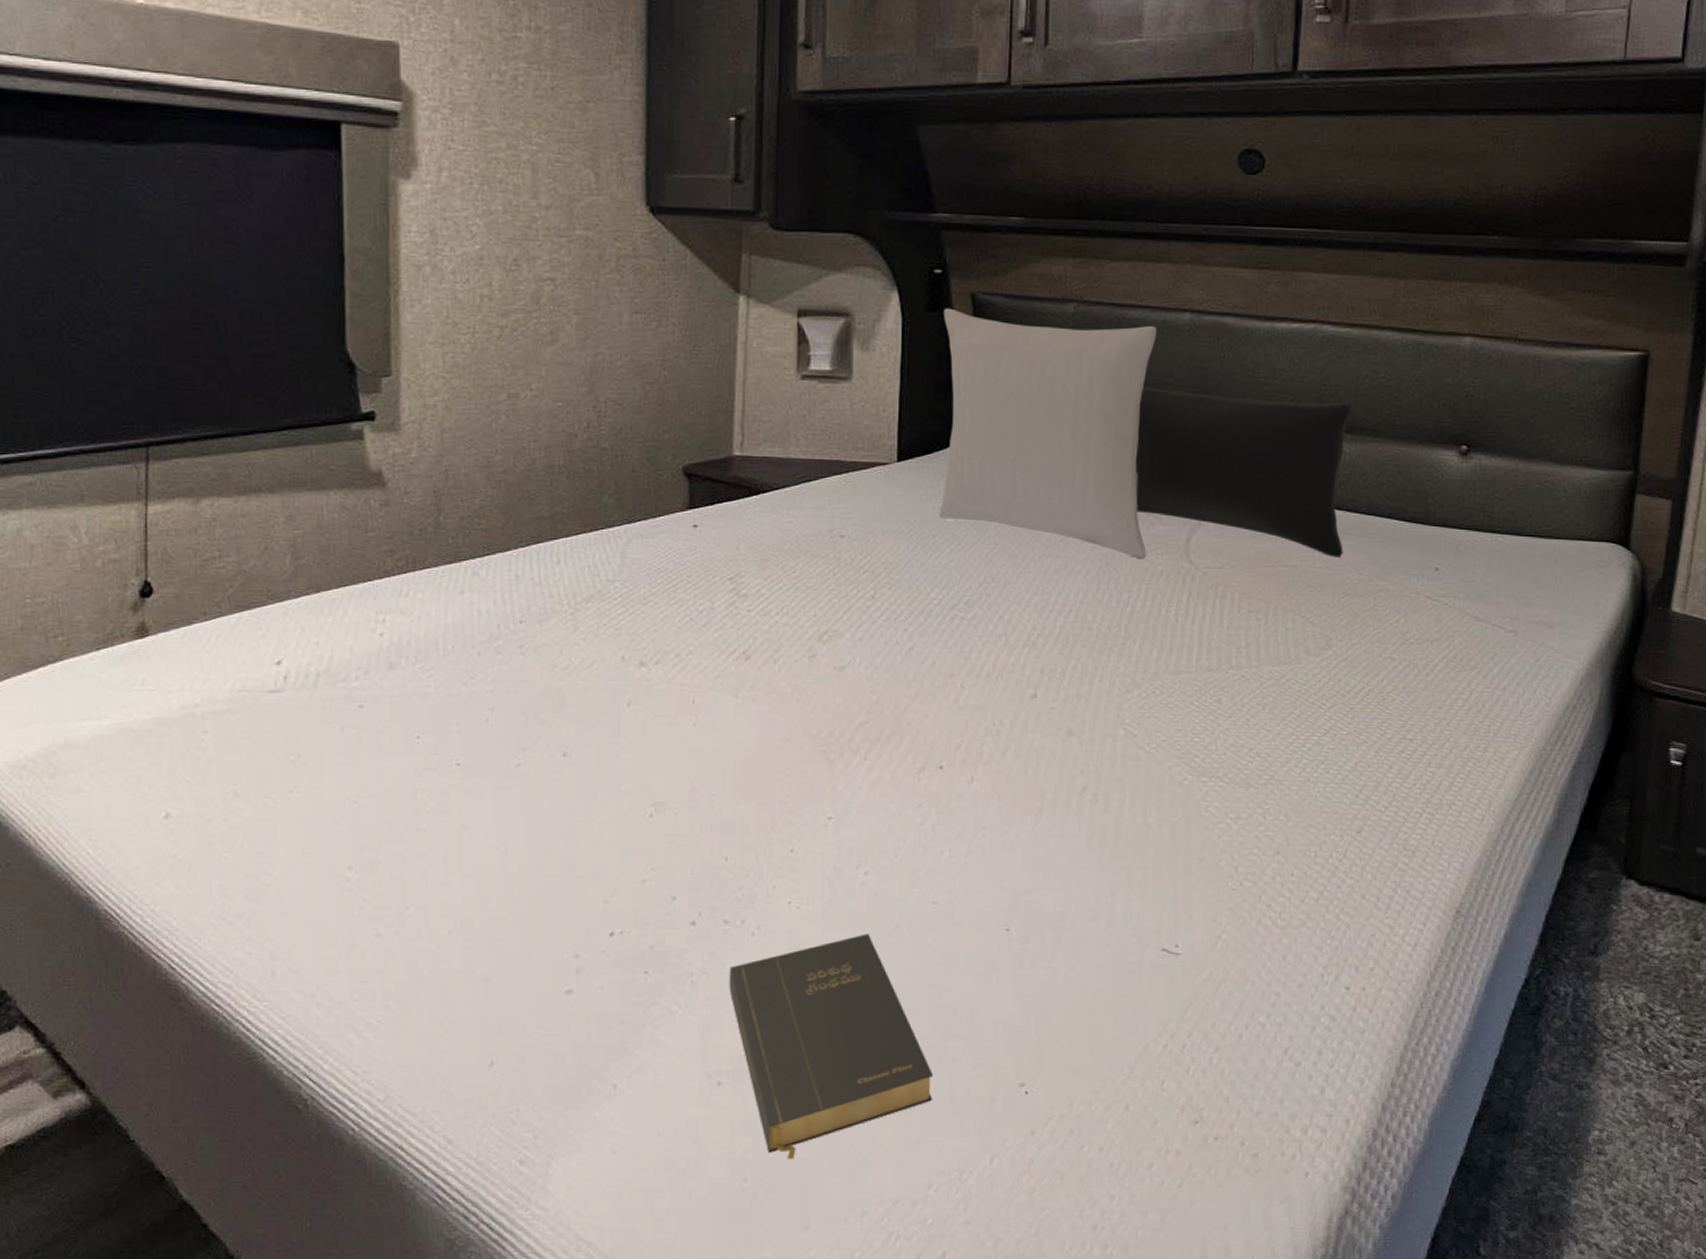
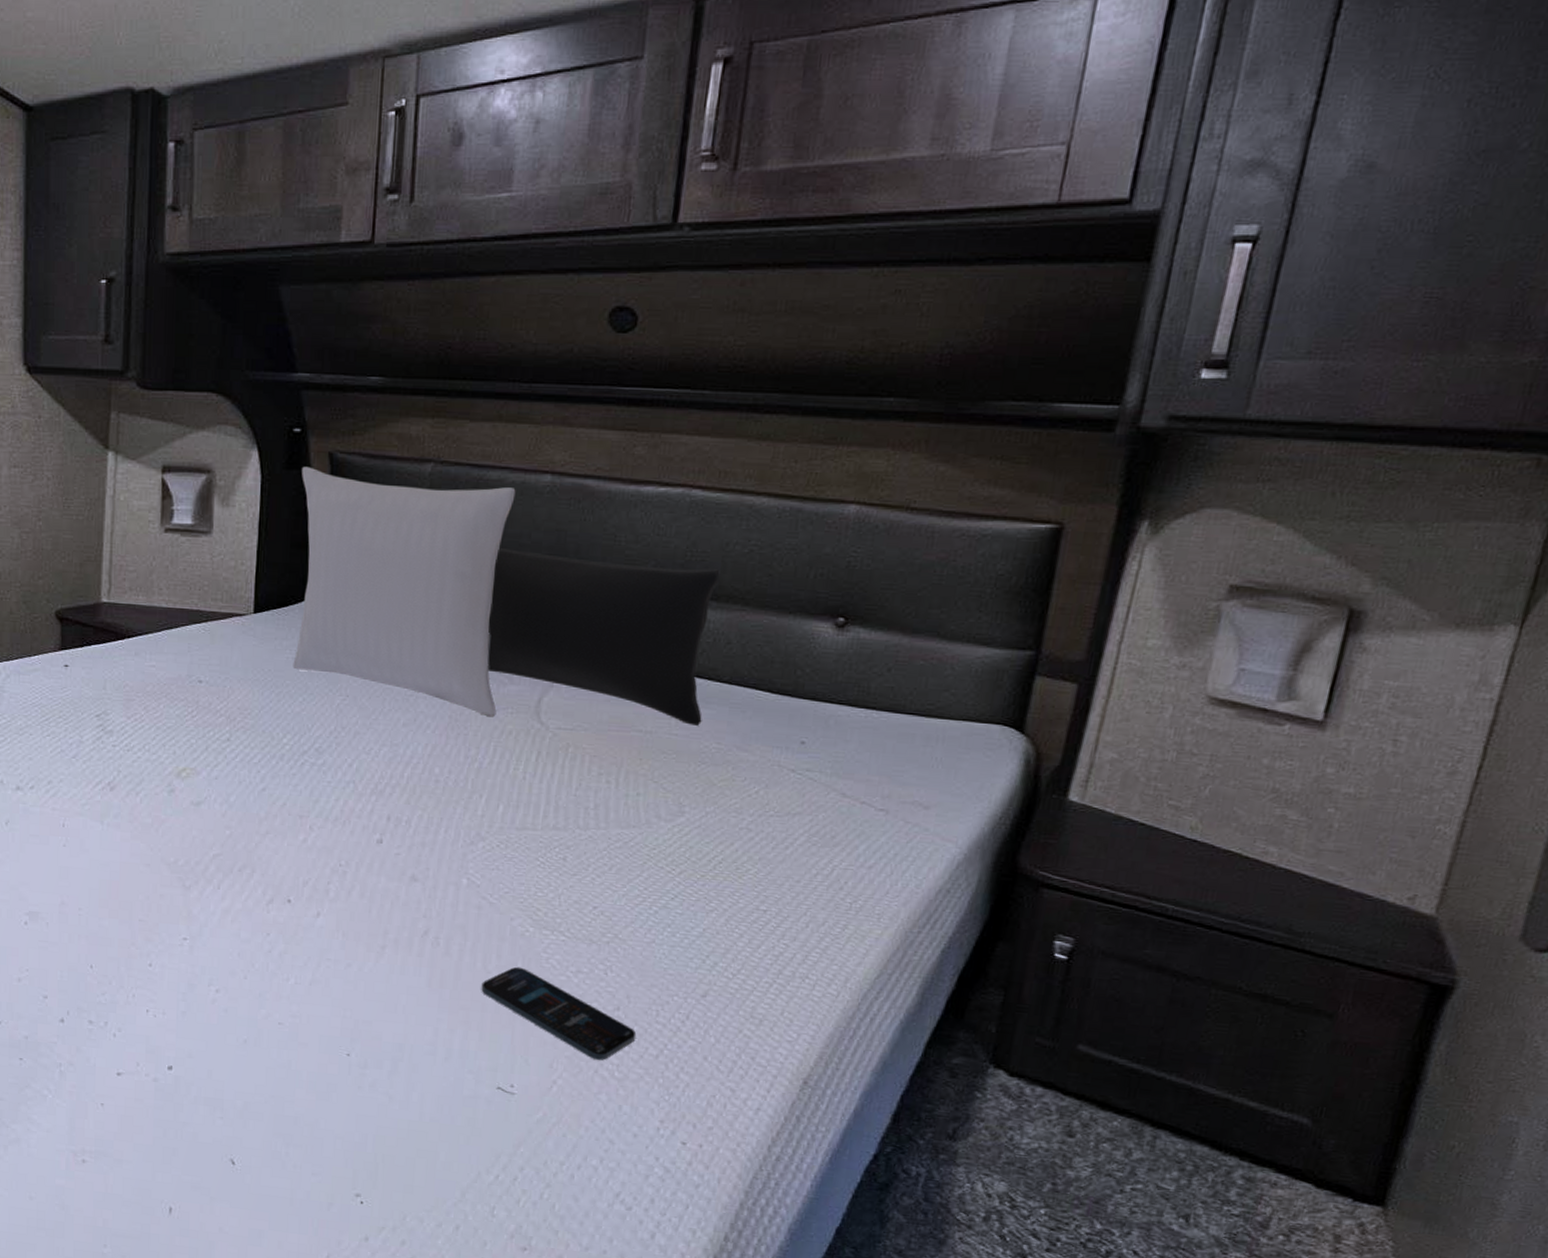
book: present [729,933,934,1159] -> none [93,1045,276,1234]
smartphone: none [1142,818,1297,909] -> present [481,966,637,1060]

